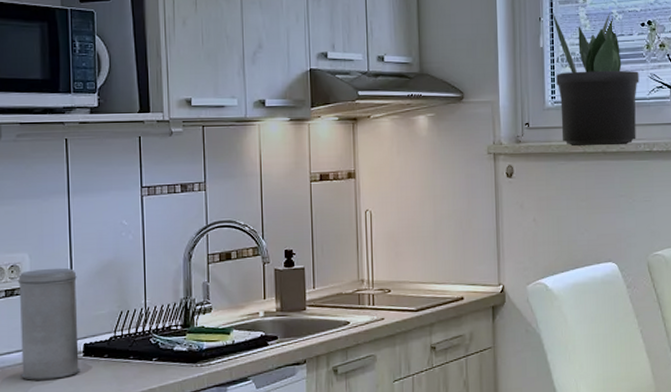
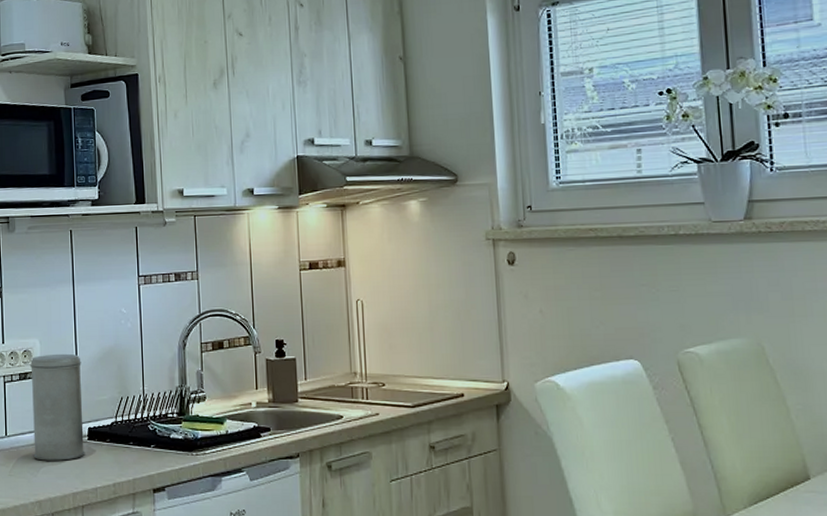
planter: present [551,12,639,147] -> none [553,82,659,231]

